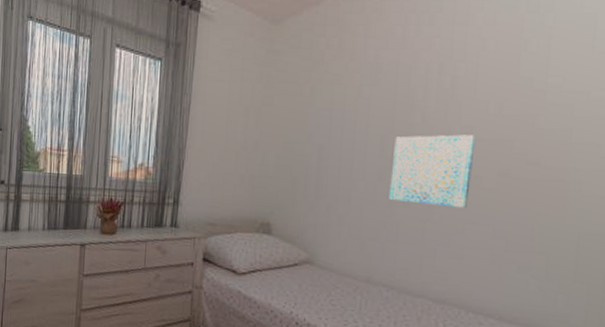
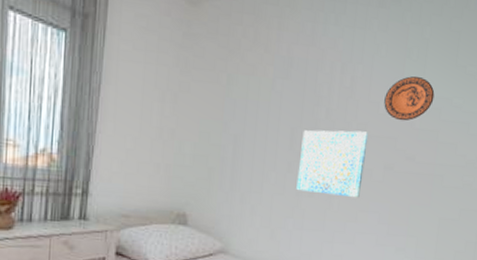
decorative plate: none [494,70,564,121] -> present [384,76,435,121]

